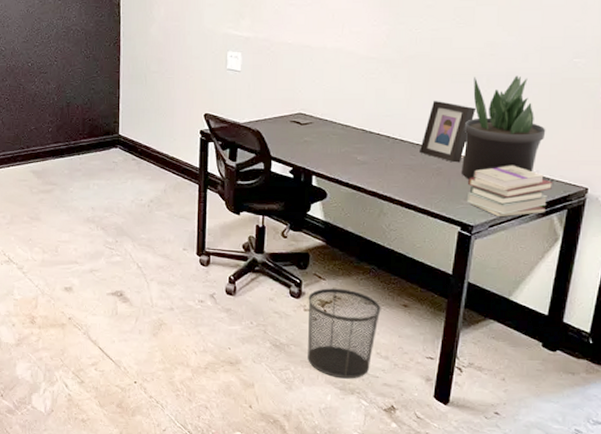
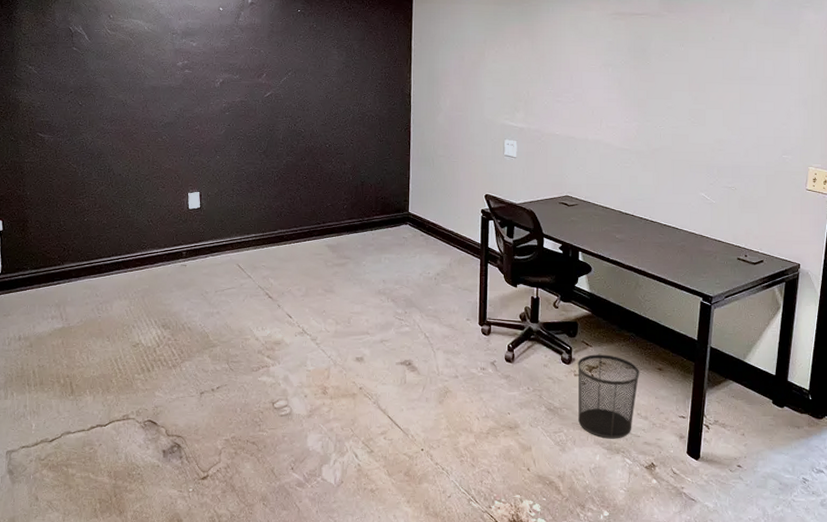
picture frame: present [420,101,475,163] -> none [667,188,710,241]
planter: present [461,75,546,179] -> none [700,168,765,256]
books: present [466,165,553,217] -> none [706,243,773,289]

